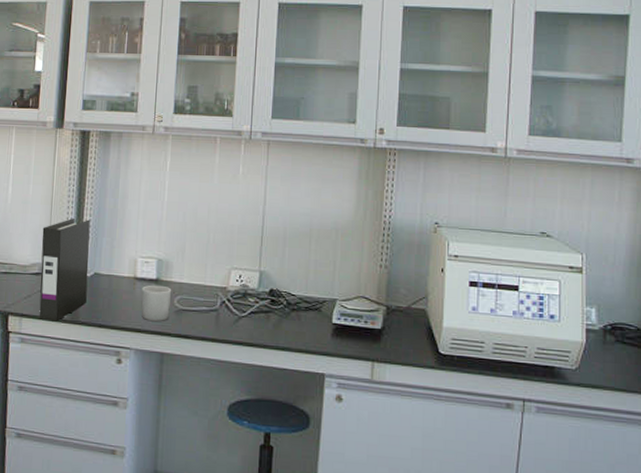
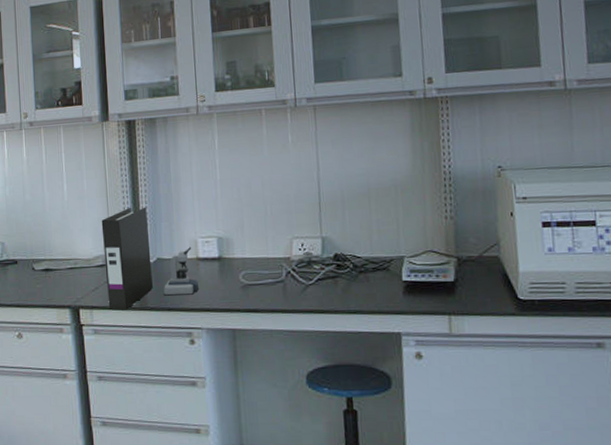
microscope: none [97,265,133,314] -> present [164,247,198,296]
mug: present [141,285,172,322] -> none [206,263,236,300]

